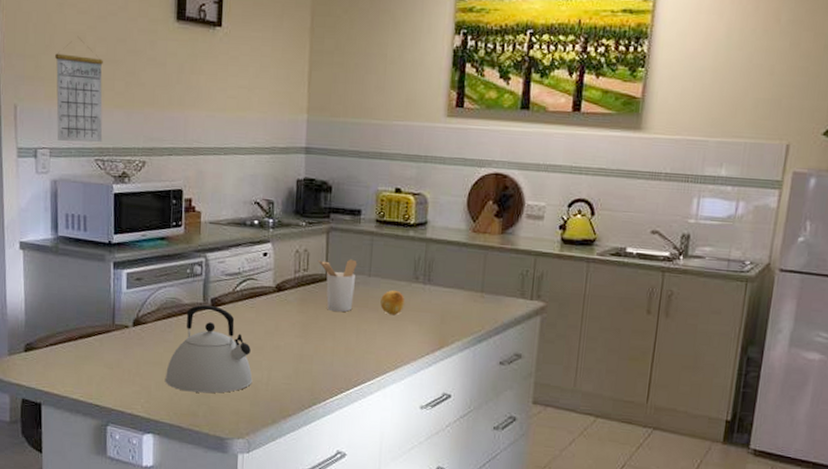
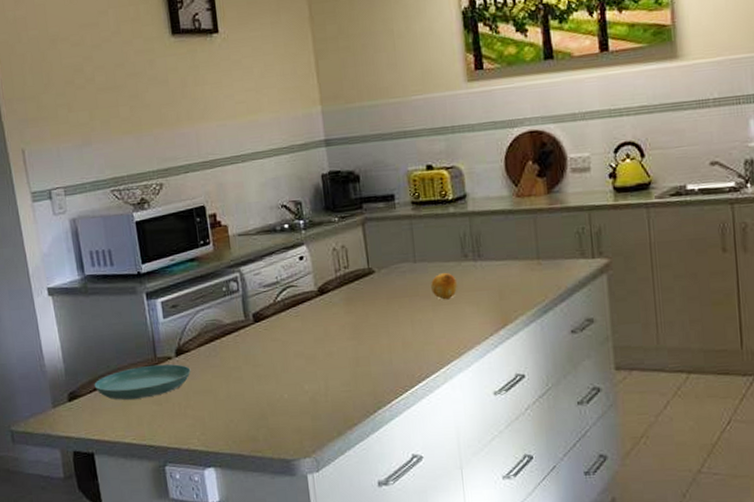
saucer: none [51,330,145,361] -> present [94,364,191,400]
calendar: present [55,36,103,143] -> none [55,69,116,178]
kettle: present [165,305,253,394] -> none [217,321,310,416]
utensil holder: present [317,259,357,312] -> none [357,247,403,306]

